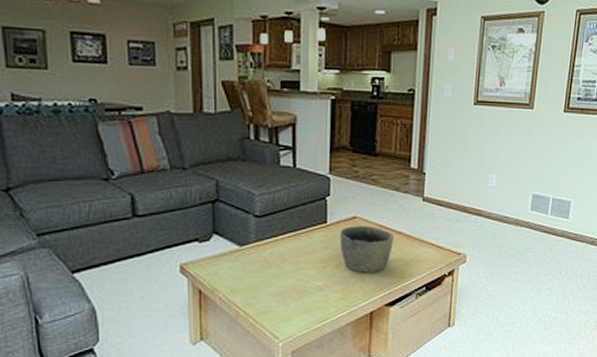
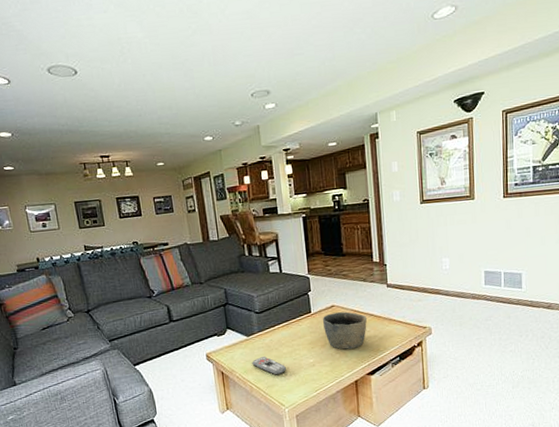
remote control: none [242,274,286,299] -> present [252,356,286,375]

